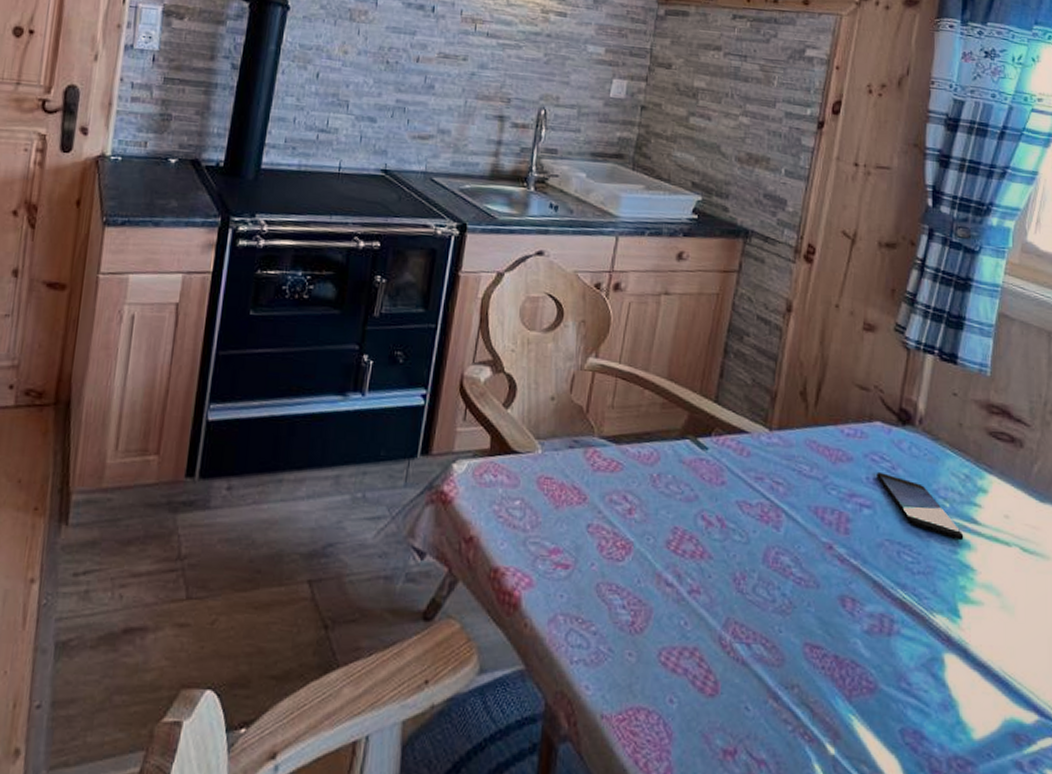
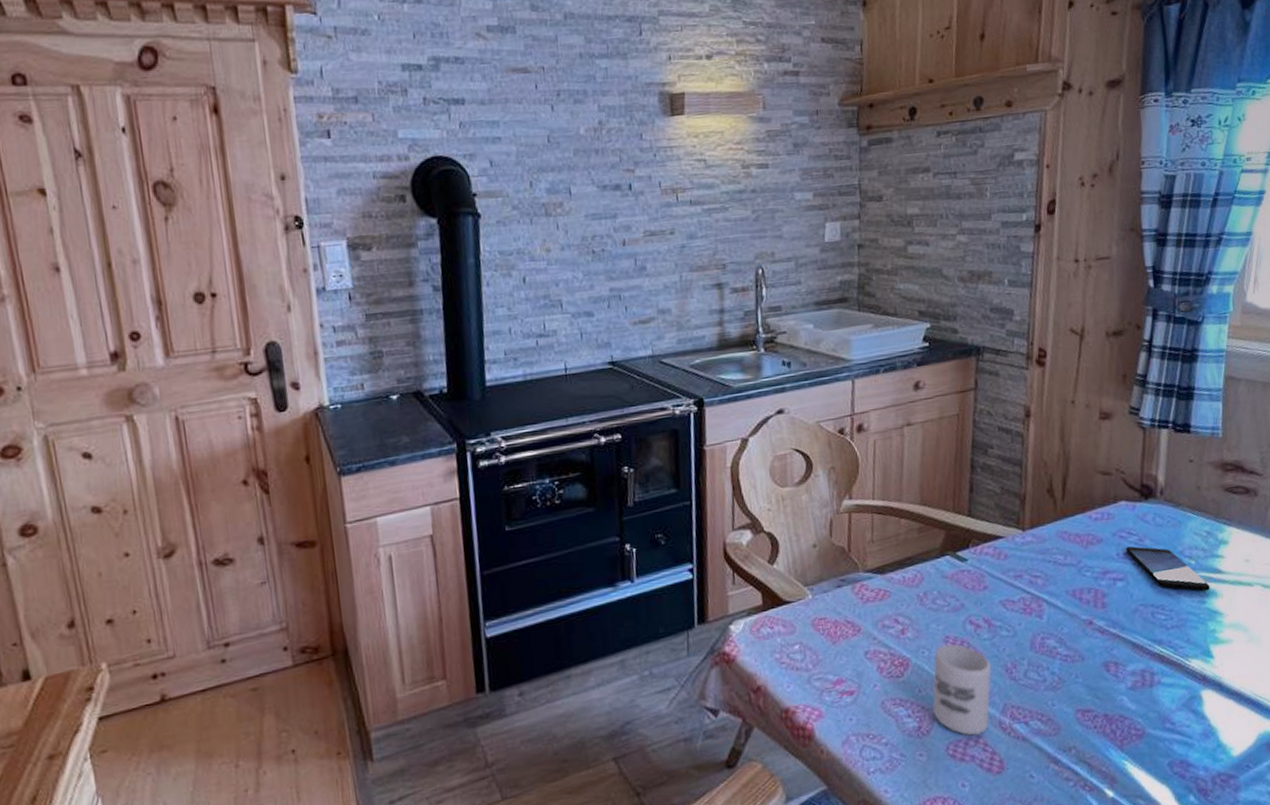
cup: none [649,535,719,646] -> present [932,643,992,736]

